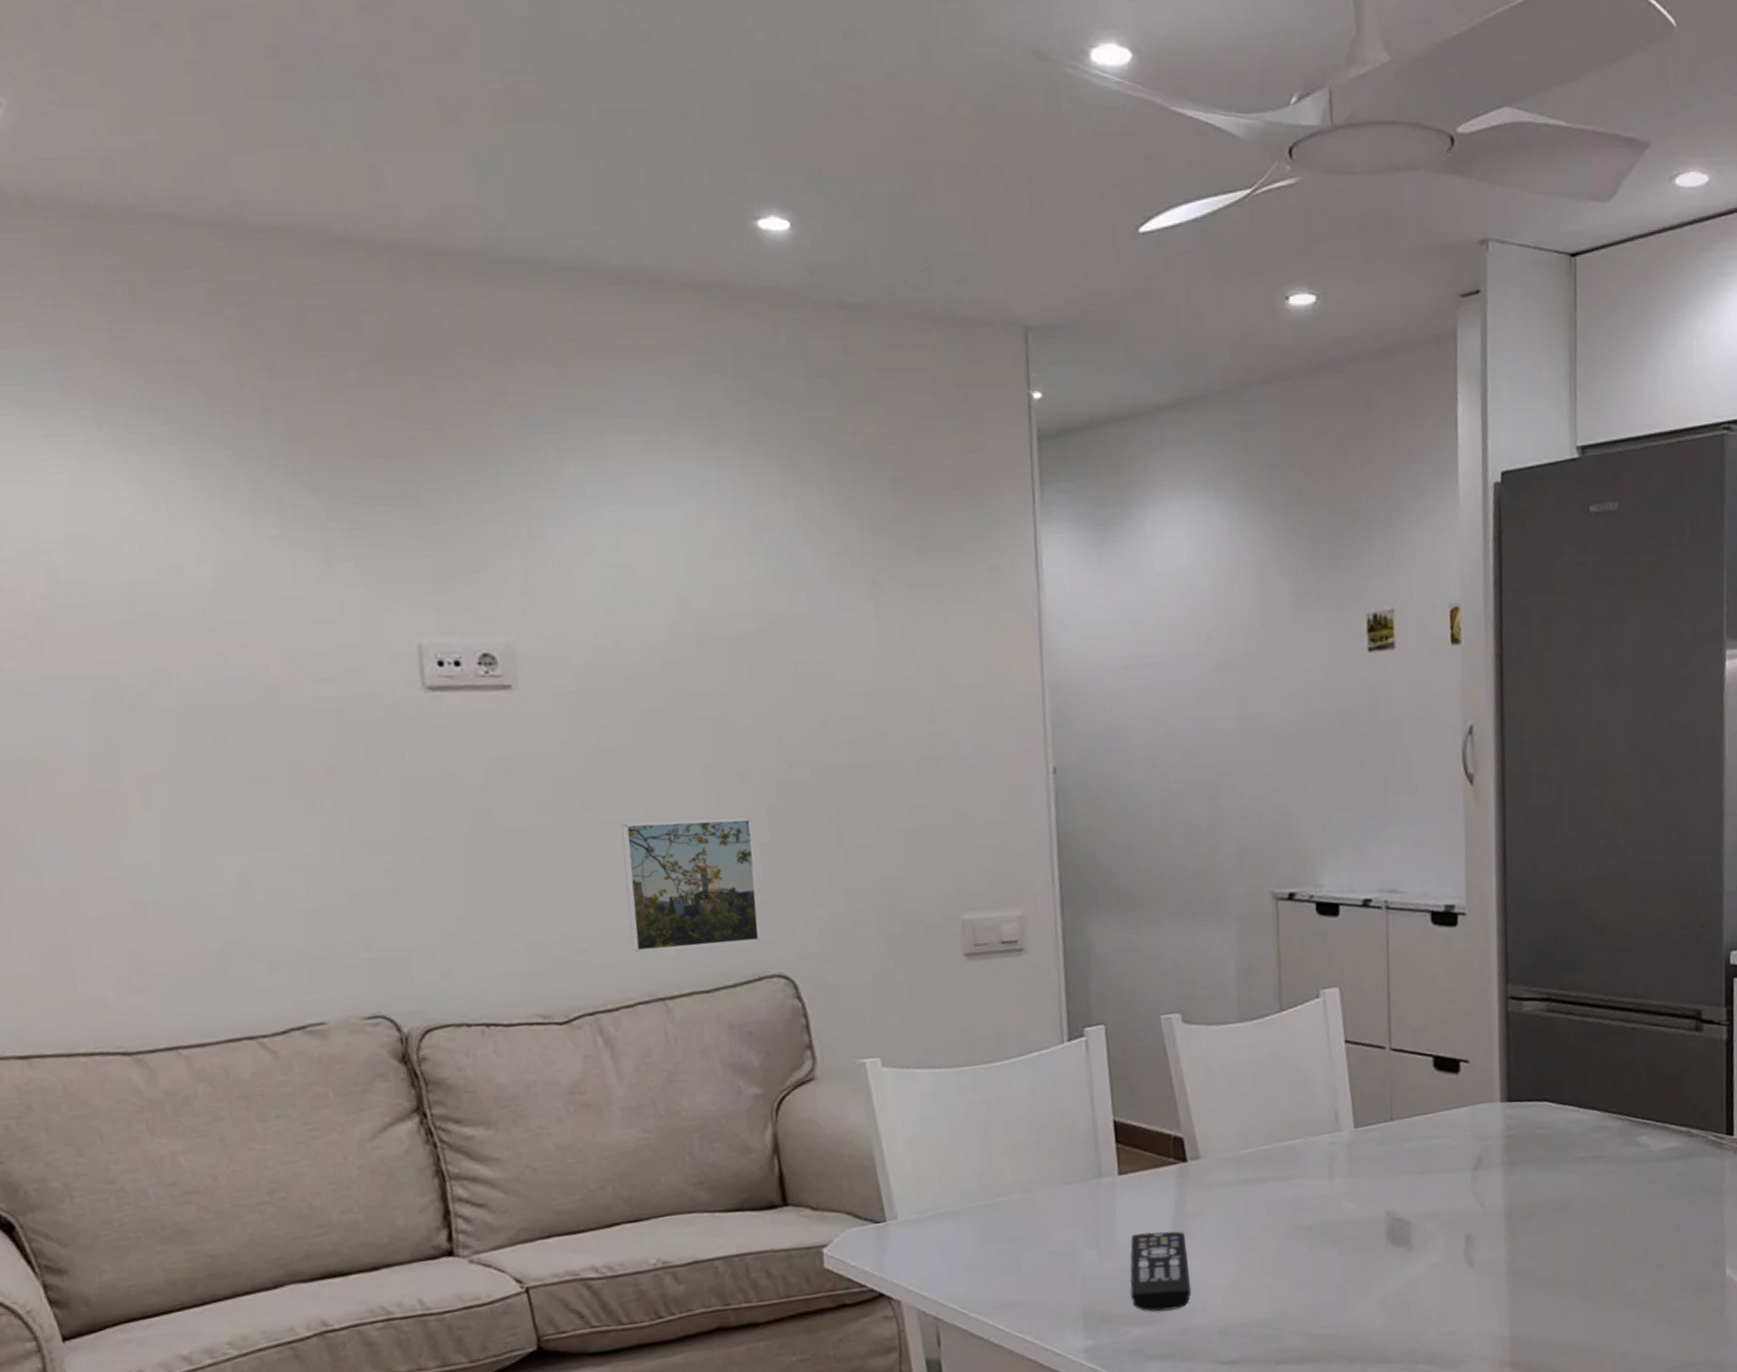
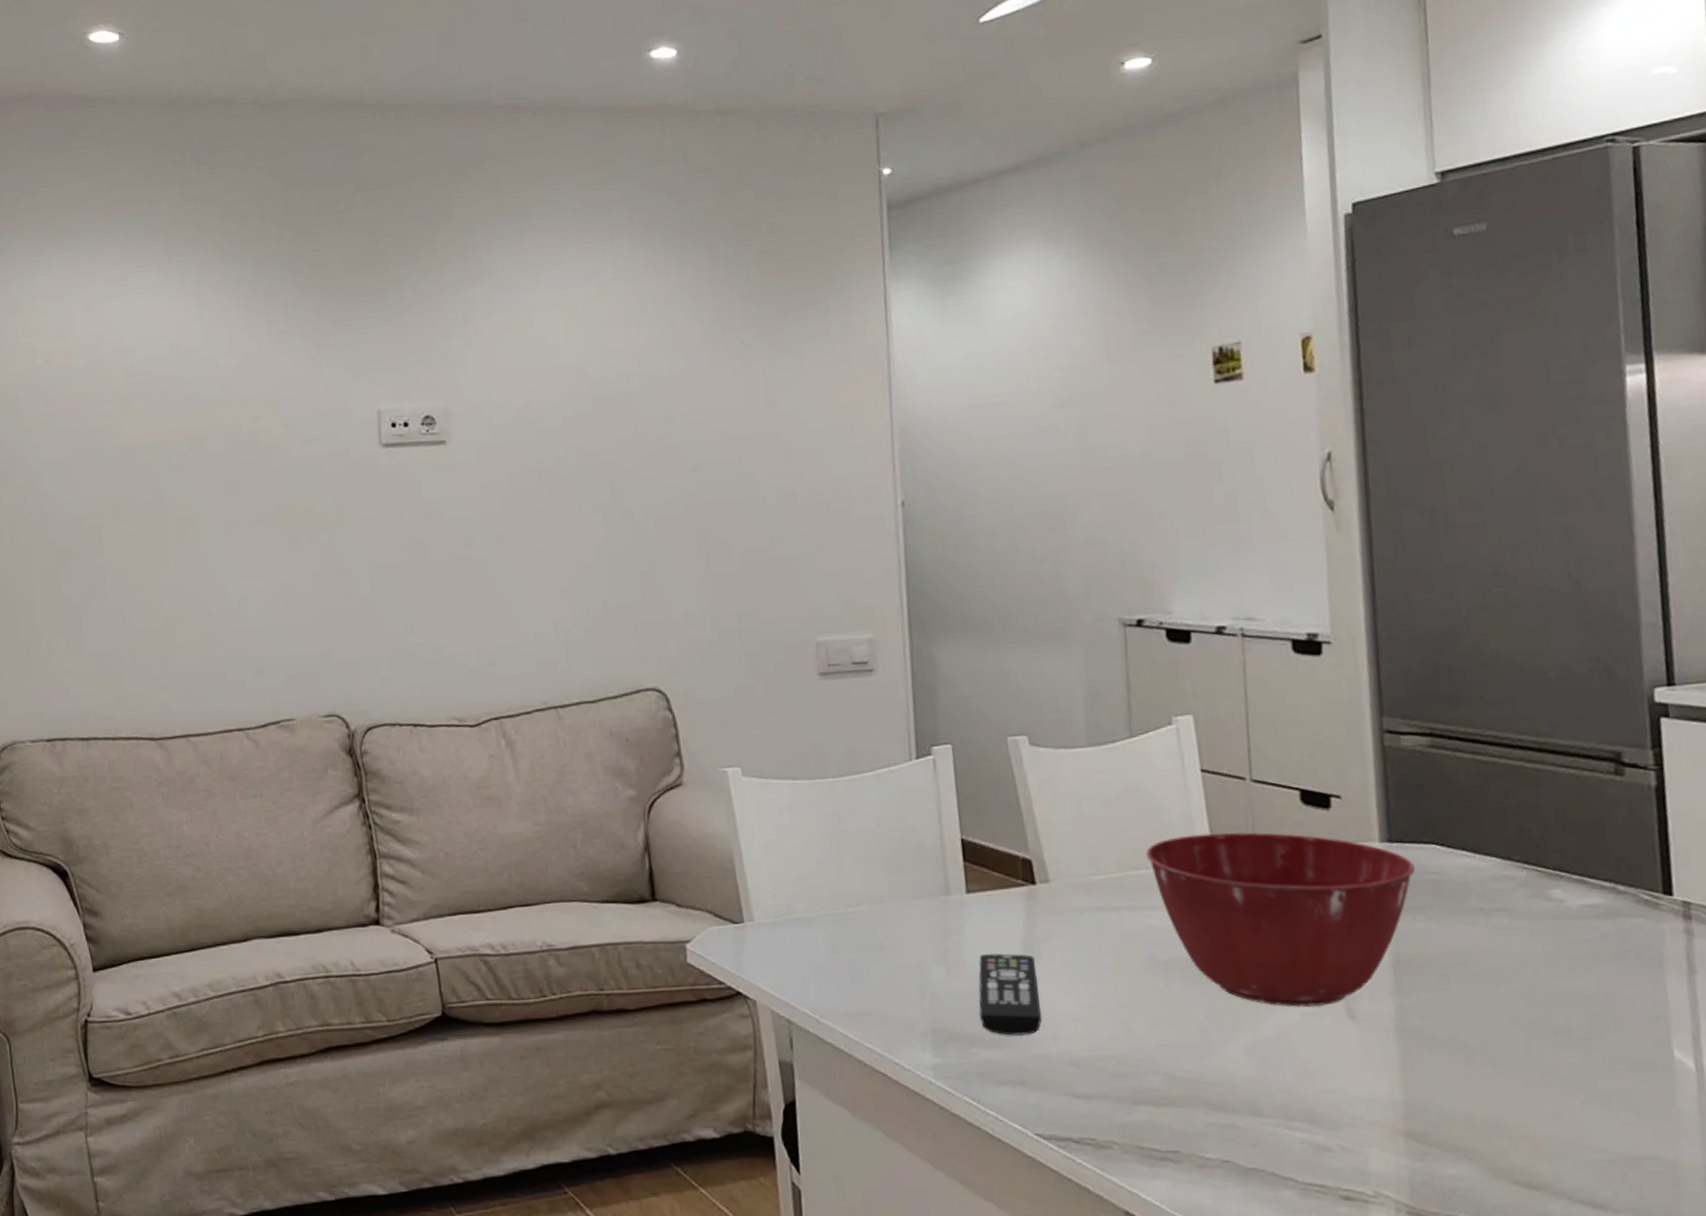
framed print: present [621,818,760,952] -> none [526,549,638,665]
mixing bowl: none [1292,1098,1529,1260] -> present [1146,832,1415,1008]

